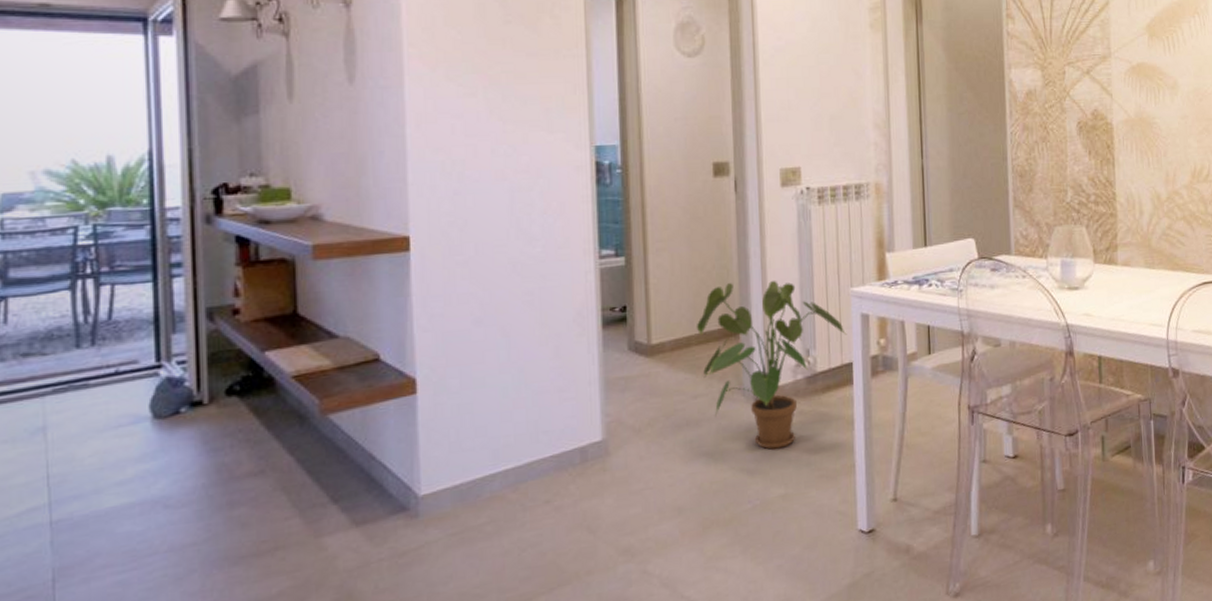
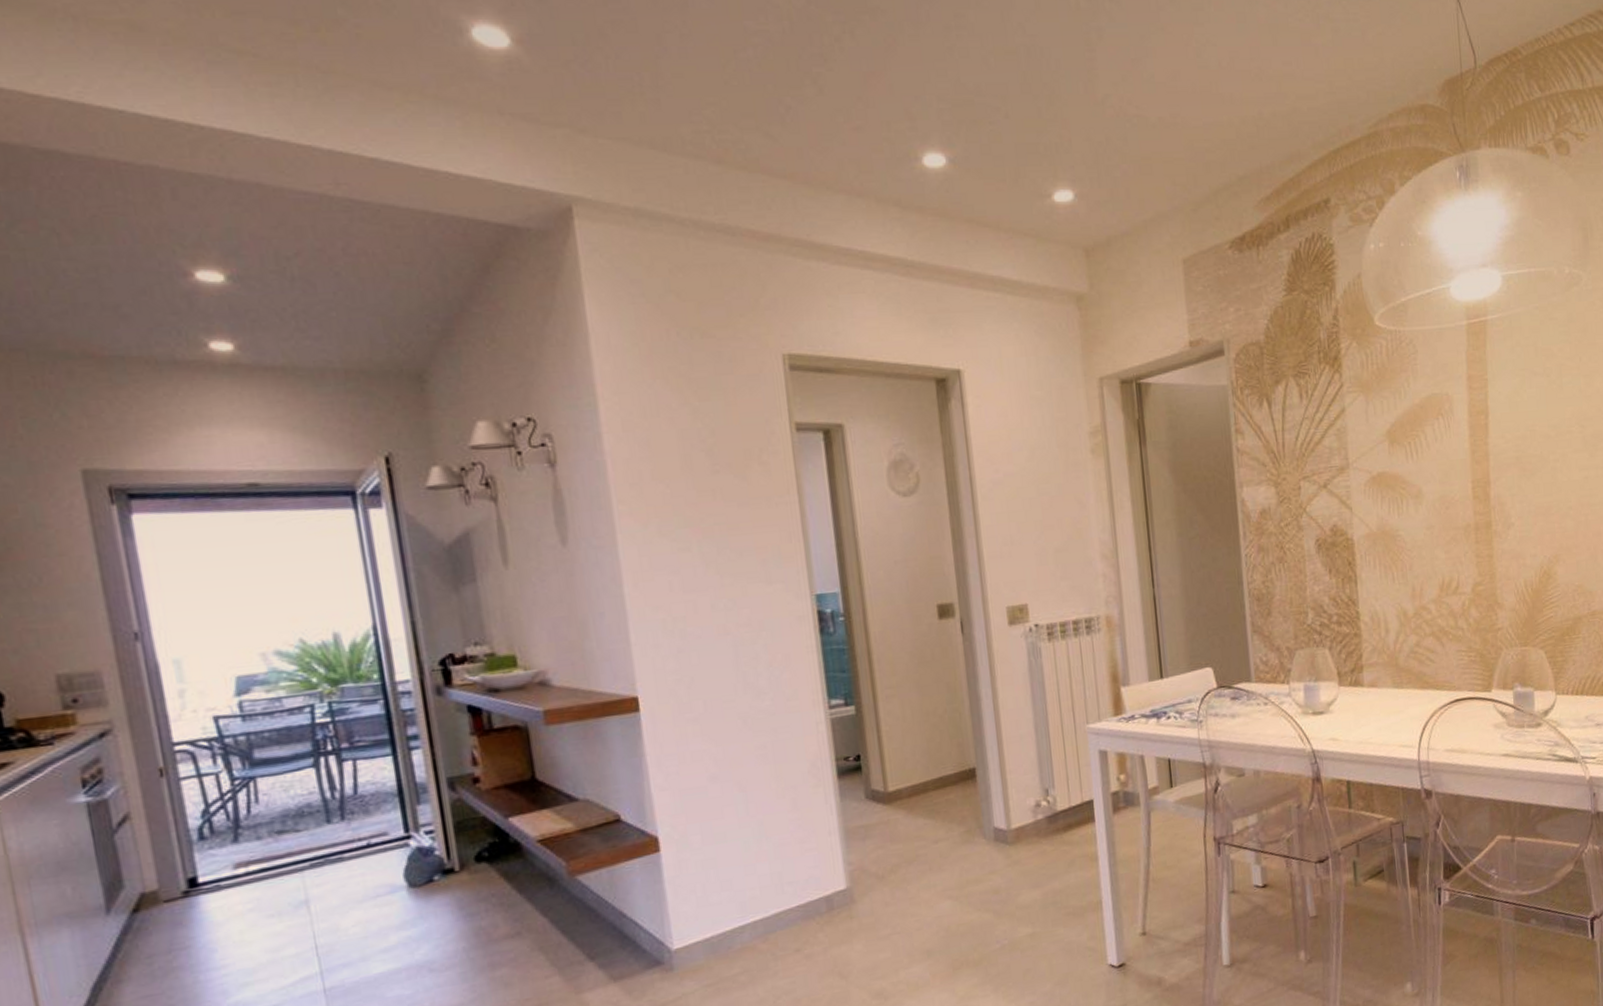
house plant: present [696,280,847,450] -> none [931,721,1086,890]

